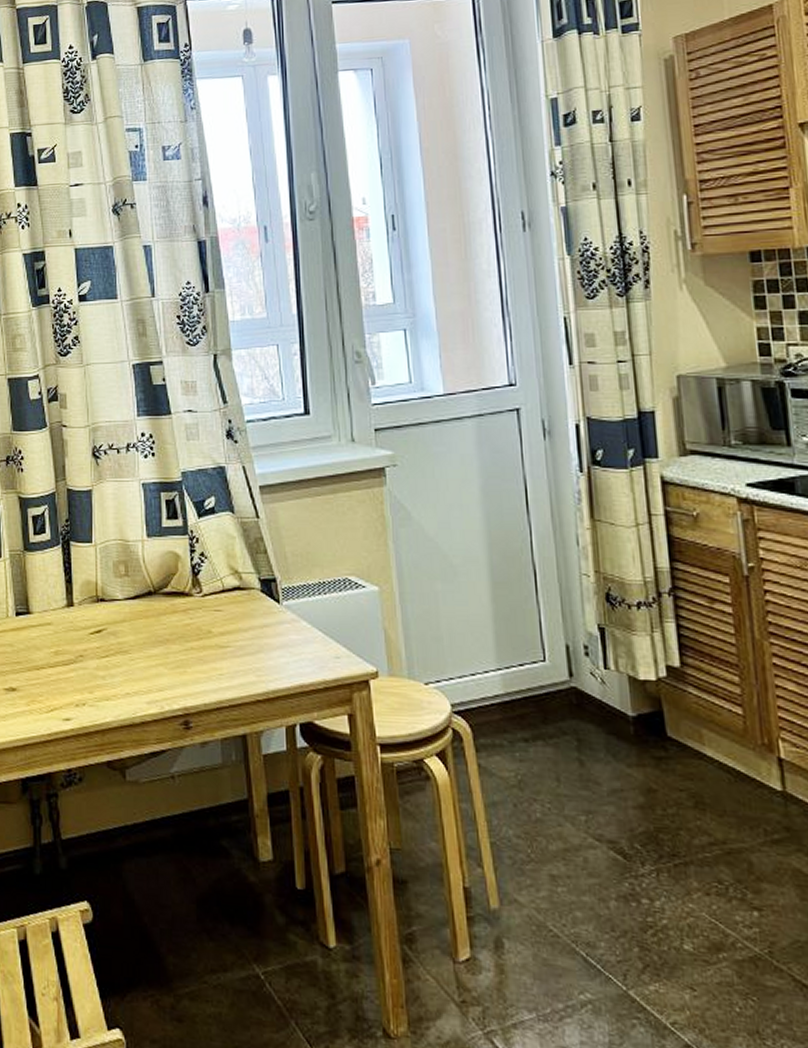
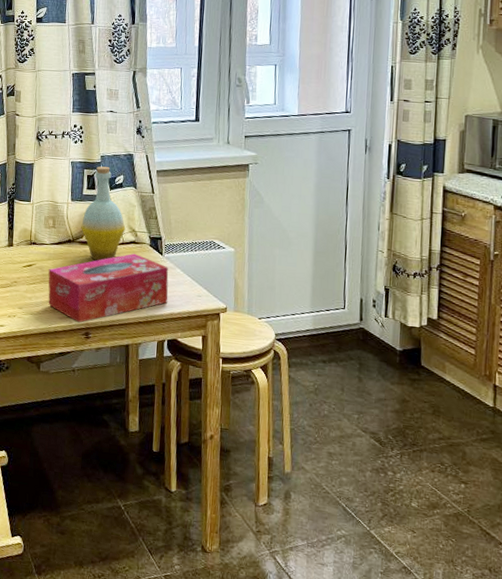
tissue box: none [125,603,295,708] -> present [48,253,169,323]
bottle: none [164,487,225,618] -> present [81,166,126,261]

